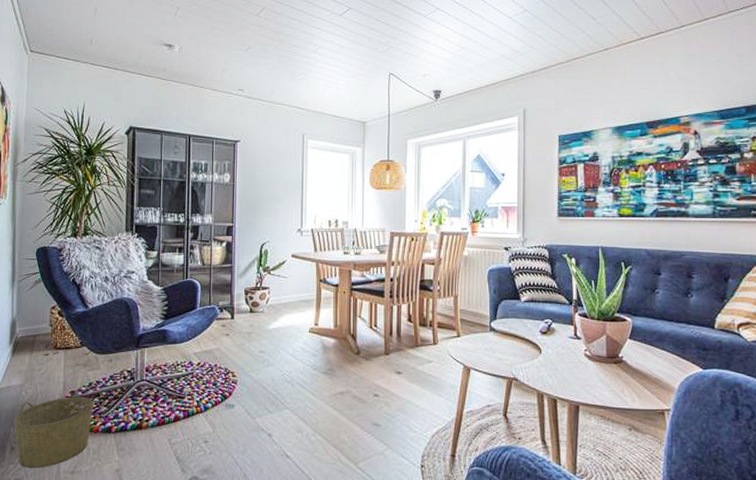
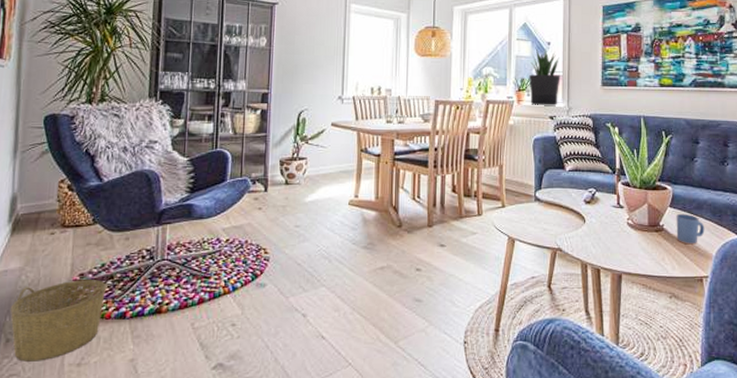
planter: none [483,180,515,236] -> present [529,48,560,105]
mug: none [636,345,667,377] -> present [676,213,705,245]

